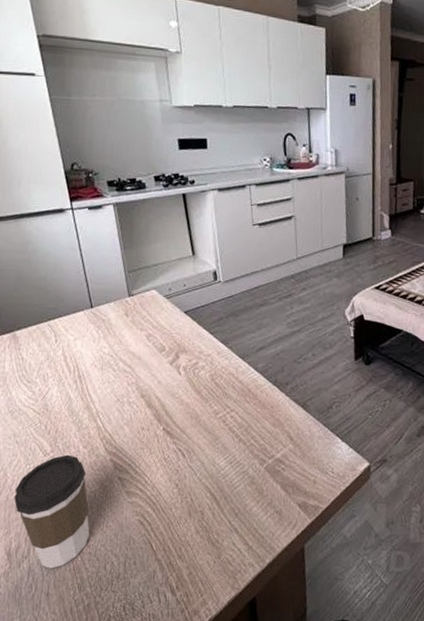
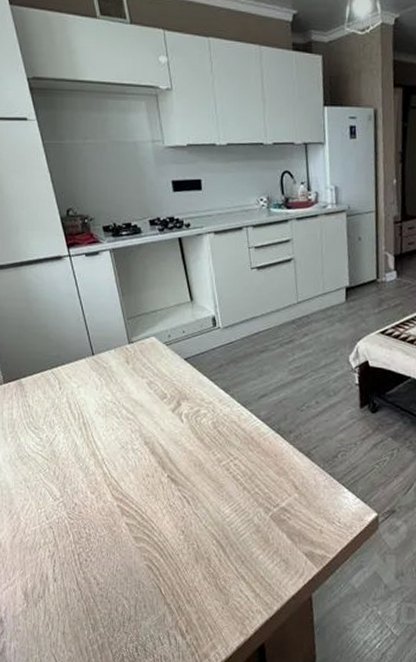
coffee cup: present [14,454,90,569] -> none [28,500,101,609]

